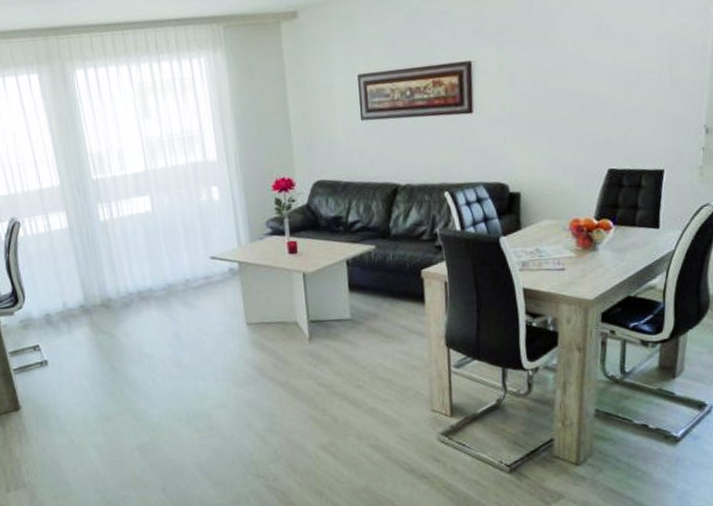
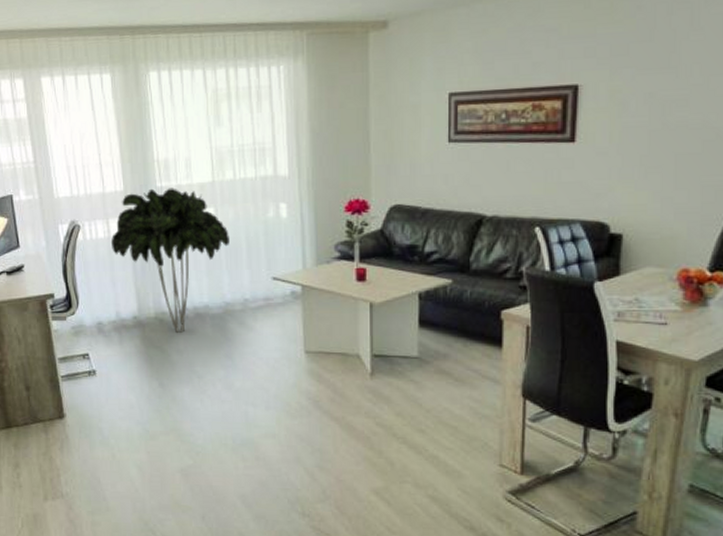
indoor plant: none [52,179,167,317] -> present [111,188,229,333]

